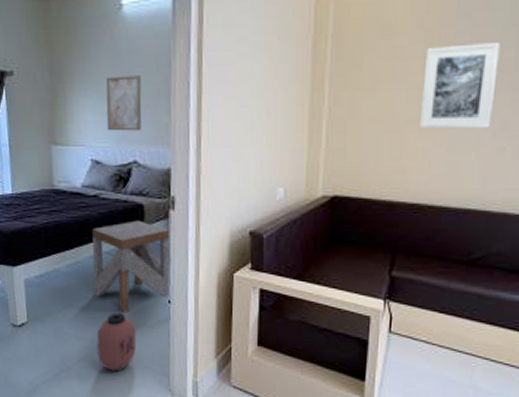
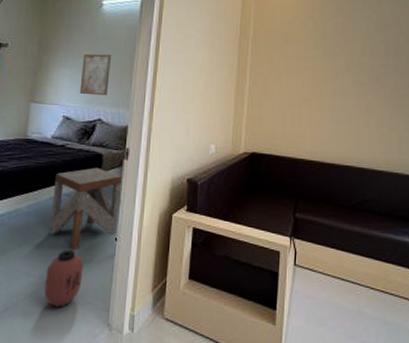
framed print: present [420,42,500,129] -> none [313,51,361,108]

